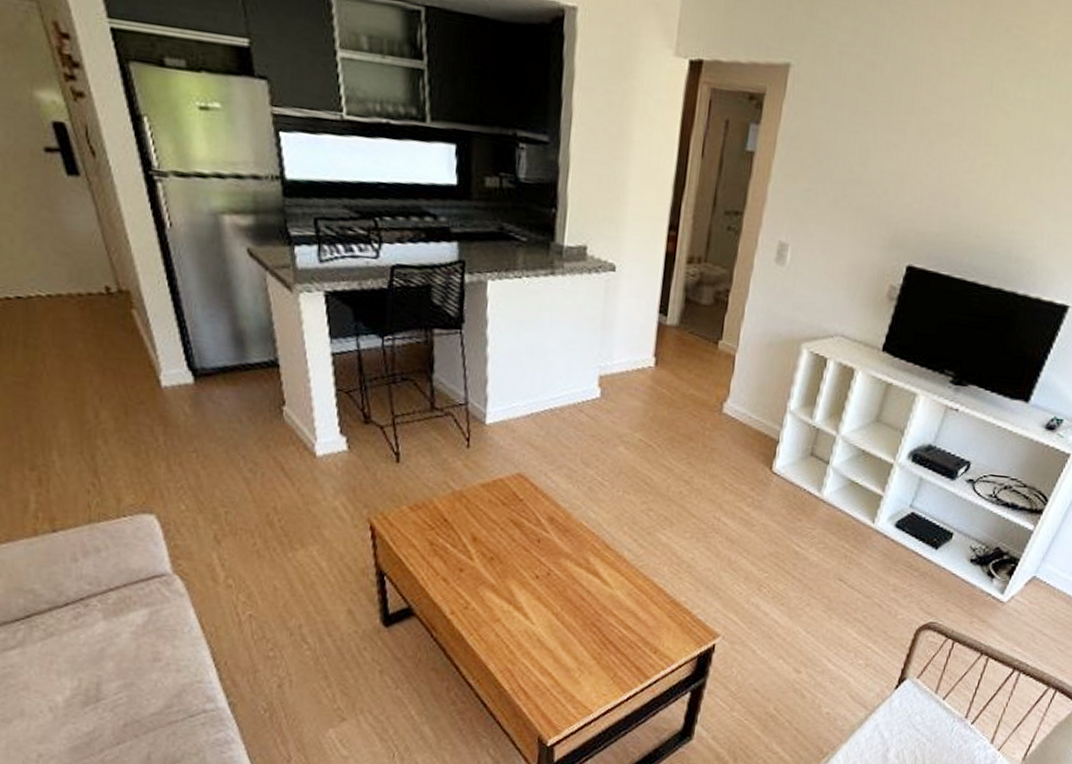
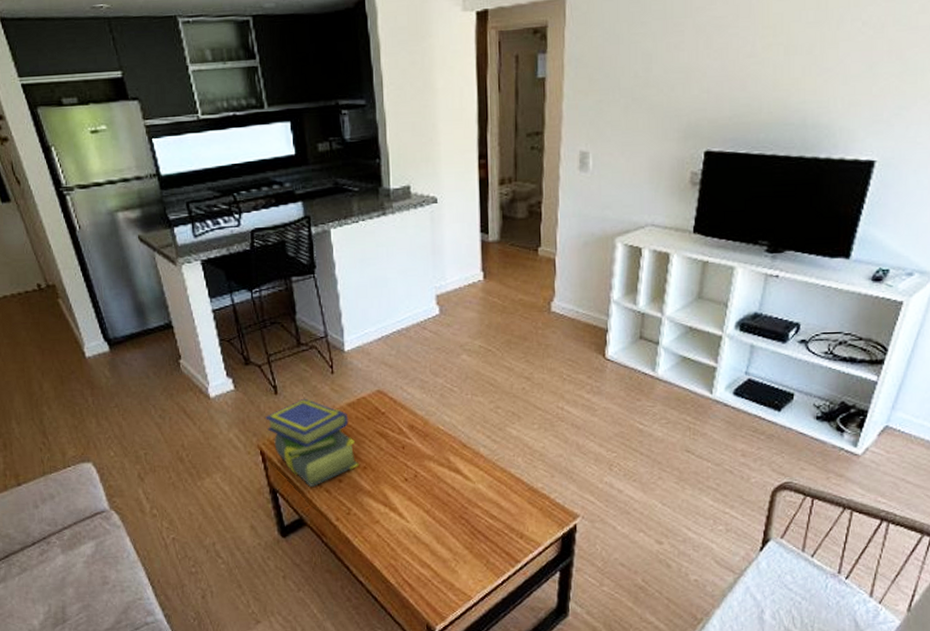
stack of books: none [381,471,486,573] -> present [265,398,359,487]

